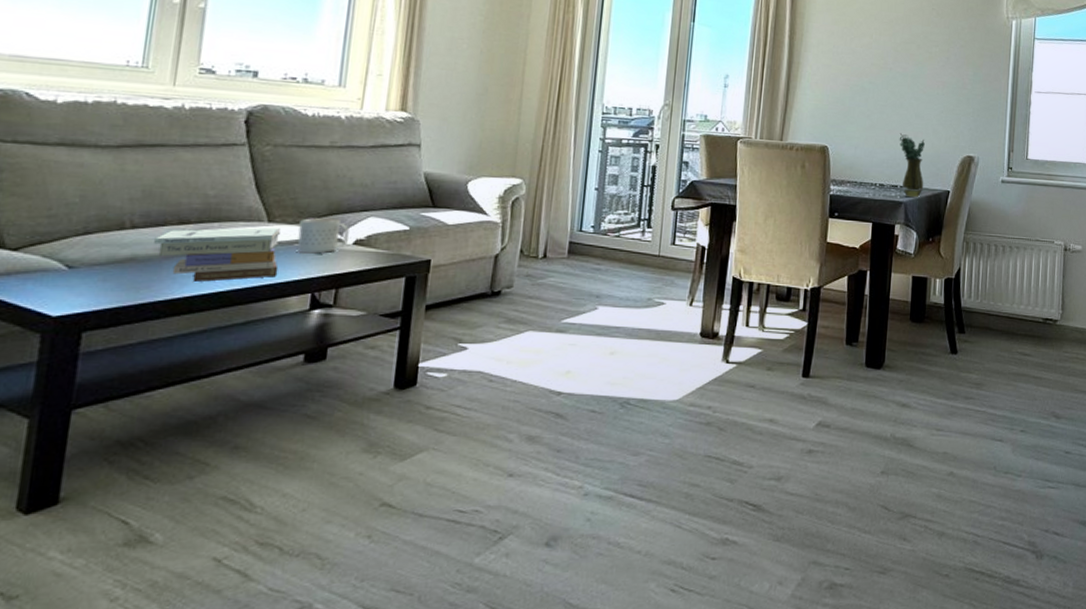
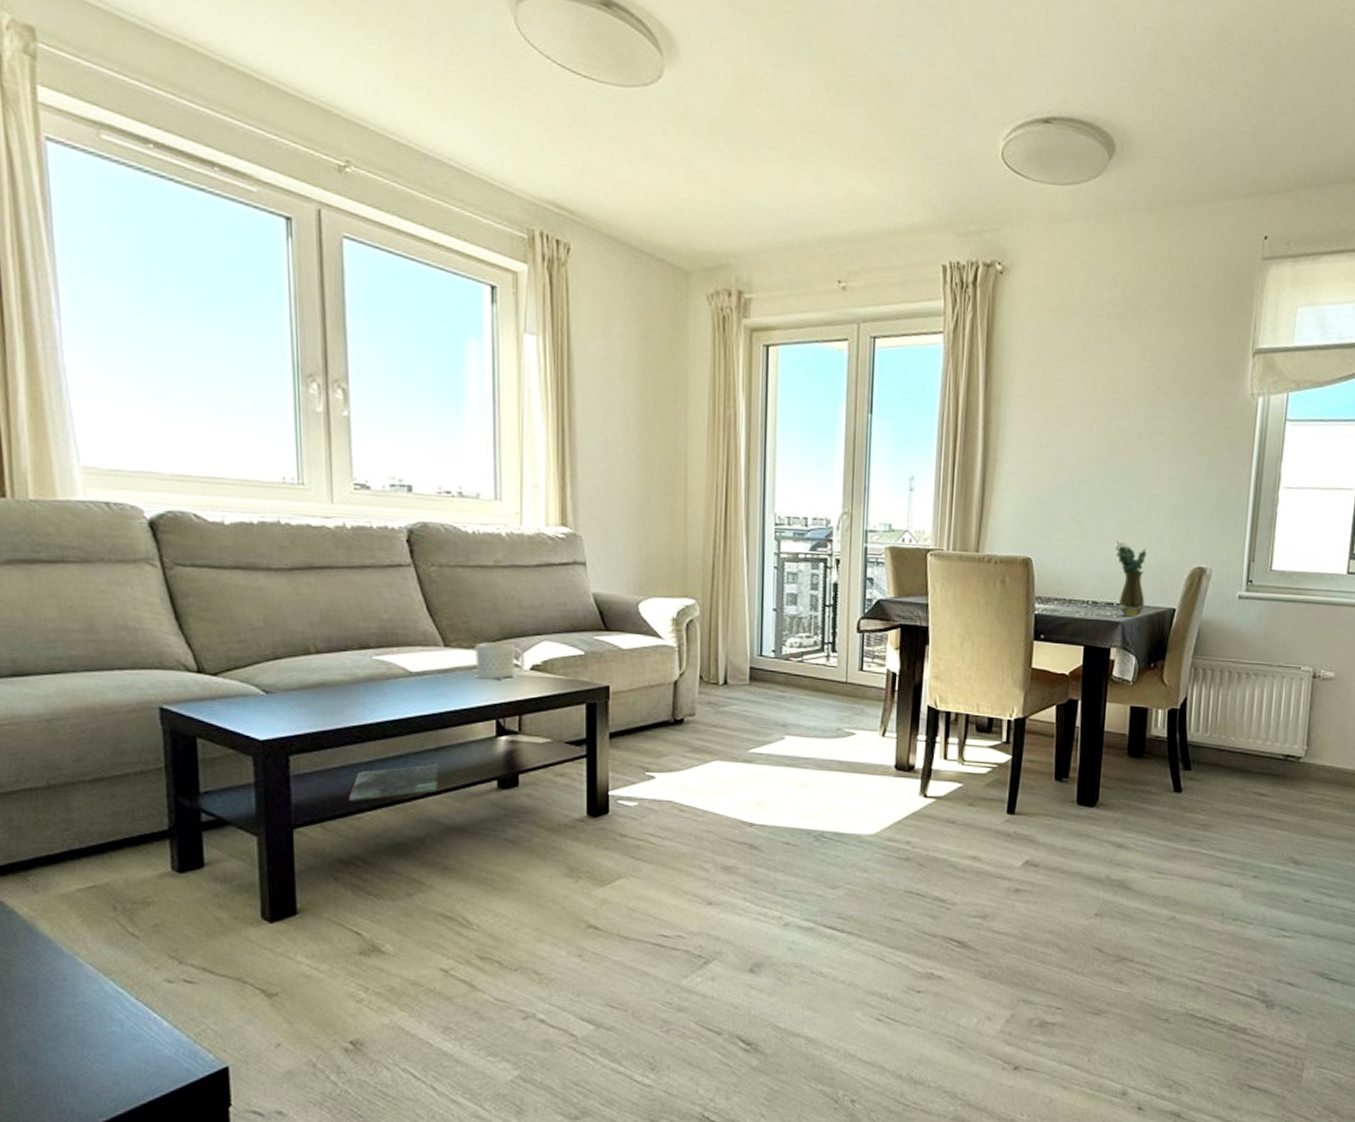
magazine: none [138,339,245,380] -> present [347,764,439,802]
books: present [154,228,281,283] -> none [340,652,461,708]

